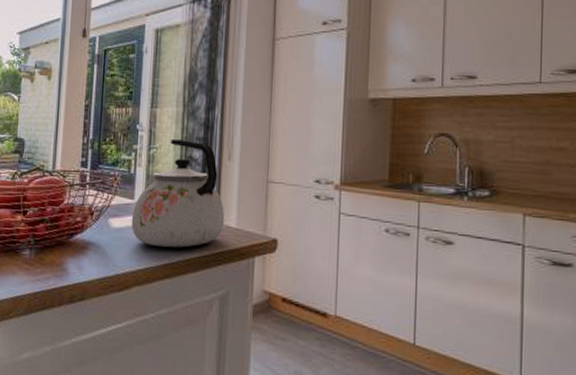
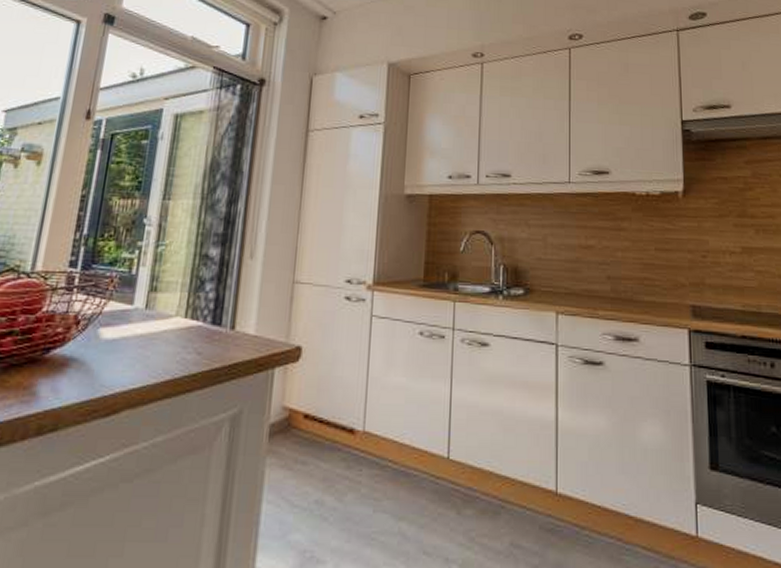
kettle: present [131,139,225,248] -> none [126,235,242,361]

